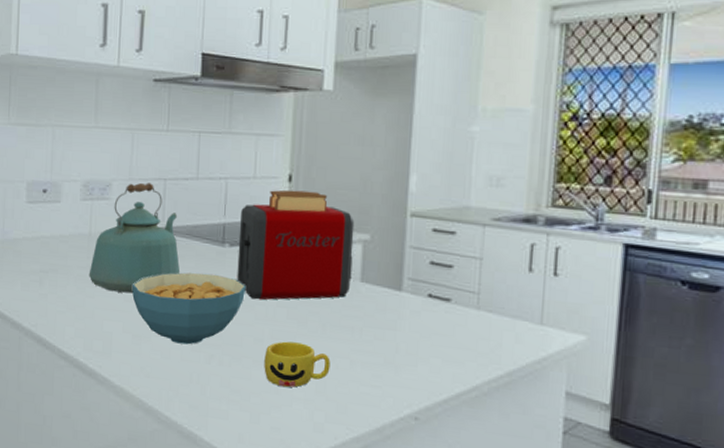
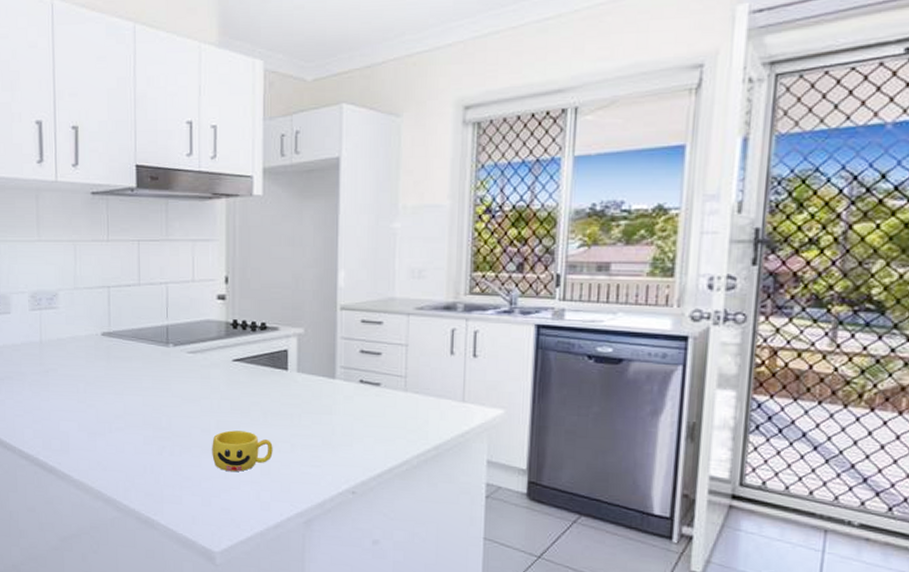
kettle: present [88,183,181,294] -> none [42,291,129,395]
cereal bowl: present [131,272,247,345] -> none [84,372,192,439]
toaster: present [237,190,355,300] -> none [181,291,289,394]

